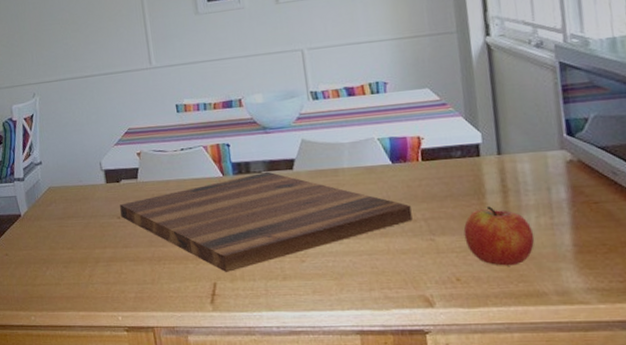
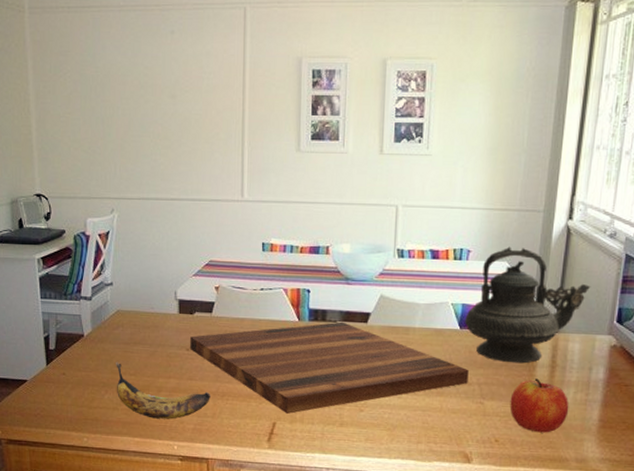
banana: none [53,237,148,291] -> present [116,361,210,419]
teapot: none [394,72,528,193] -> present [464,246,591,364]

